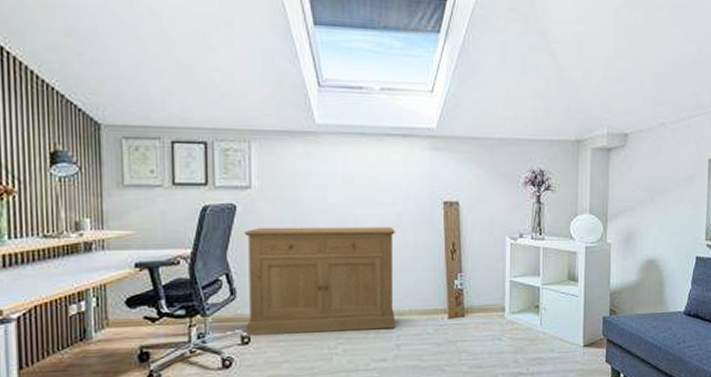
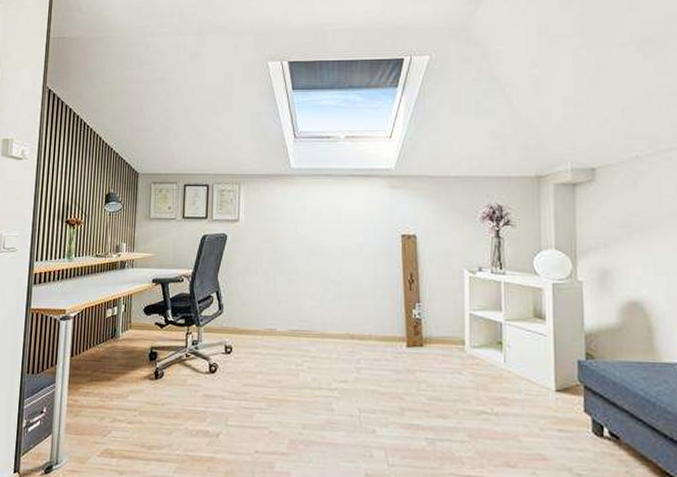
sideboard: present [245,226,395,336] -> none [230,253,357,352]

